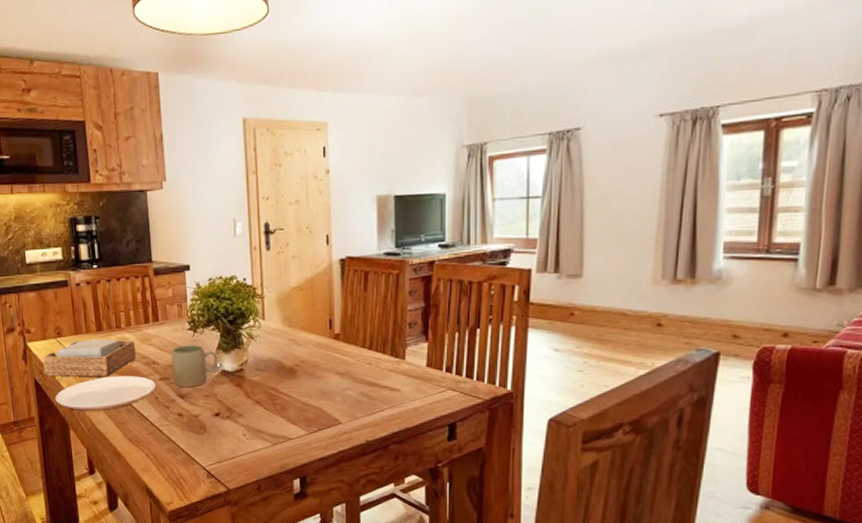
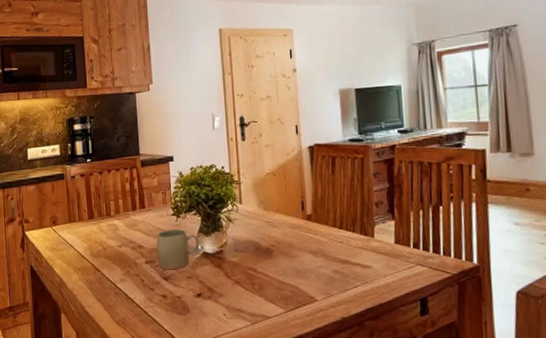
napkin holder: present [43,339,137,377] -> none [39,226,125,263]
plate: present [55,376,156,412] -> none [49,260,142,296]

